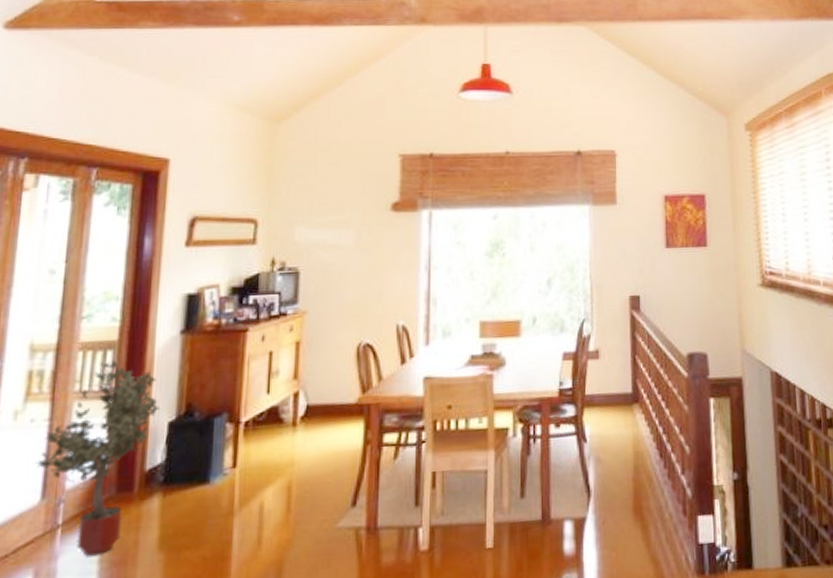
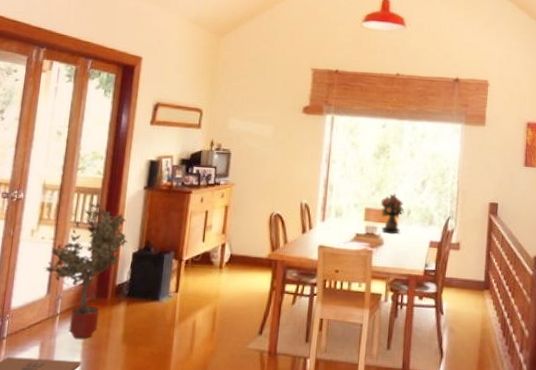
bouquet: none [498,298,529,351] -> present [380,193,405,234]

